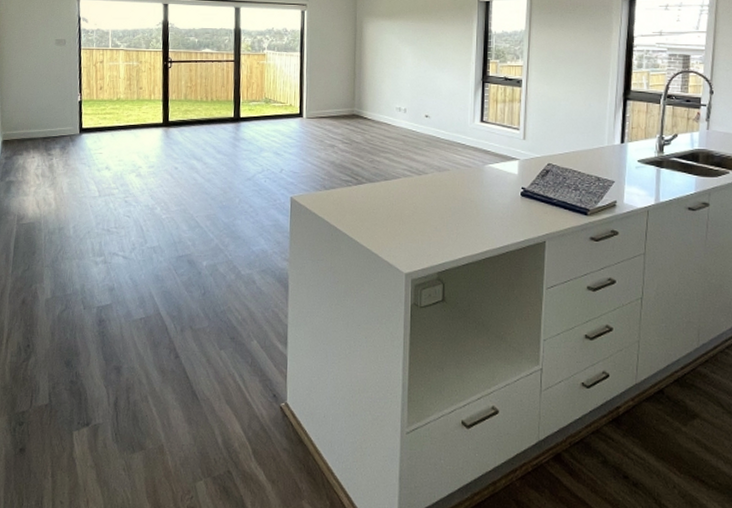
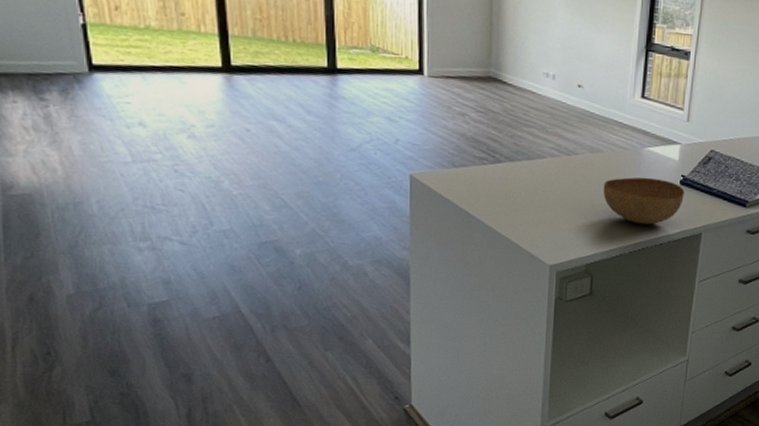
bowl: none [450,191,526,234] -> present [603,177,685,225]

